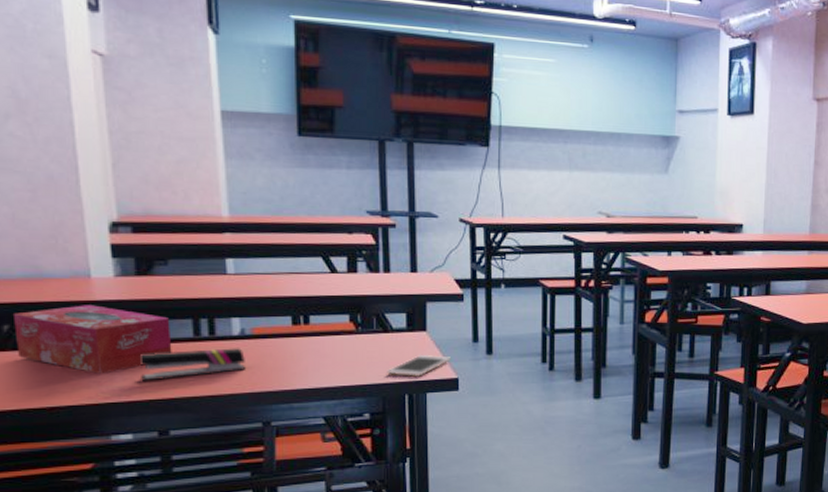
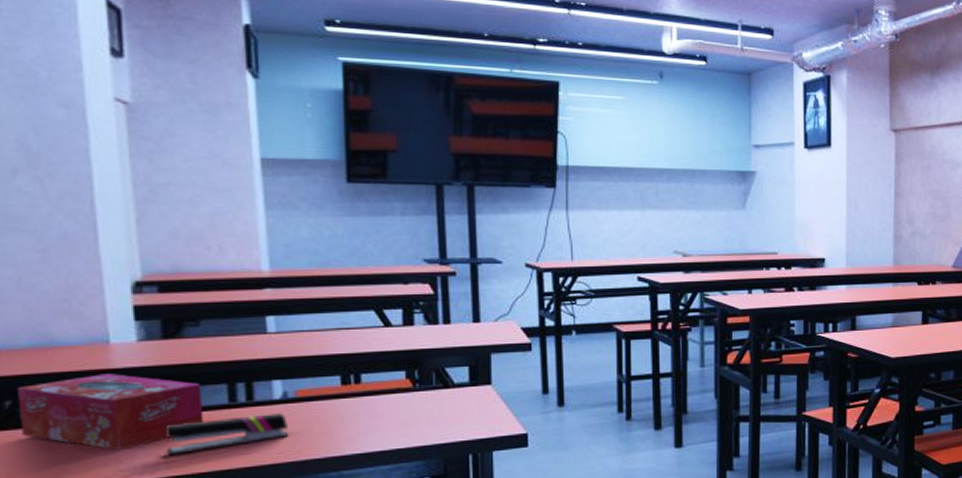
cell phone: present [387,354,452,378] -> none [448,409,520,435]

